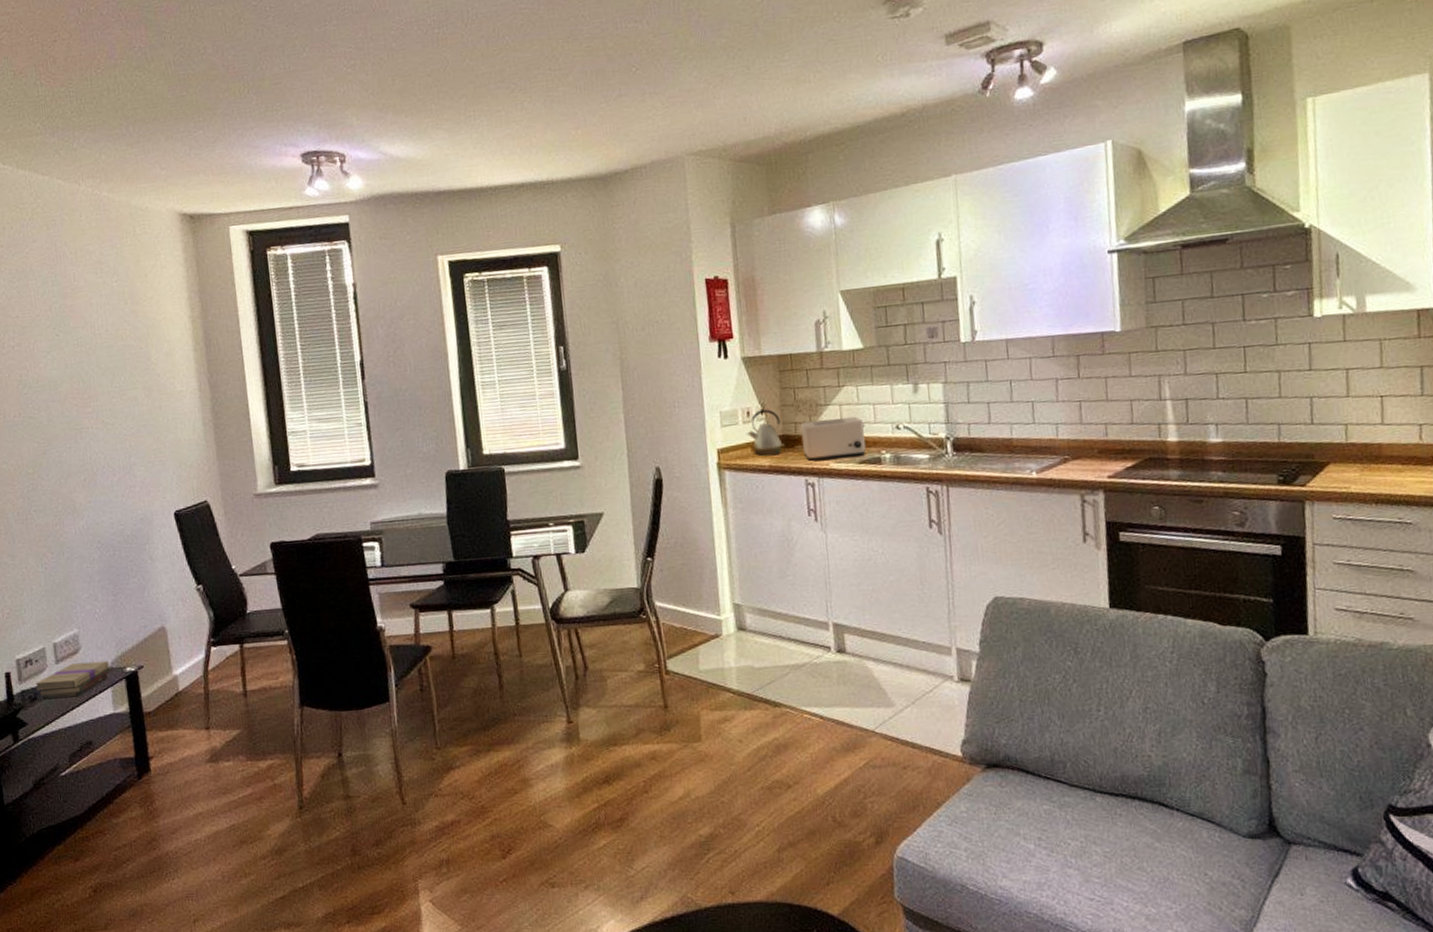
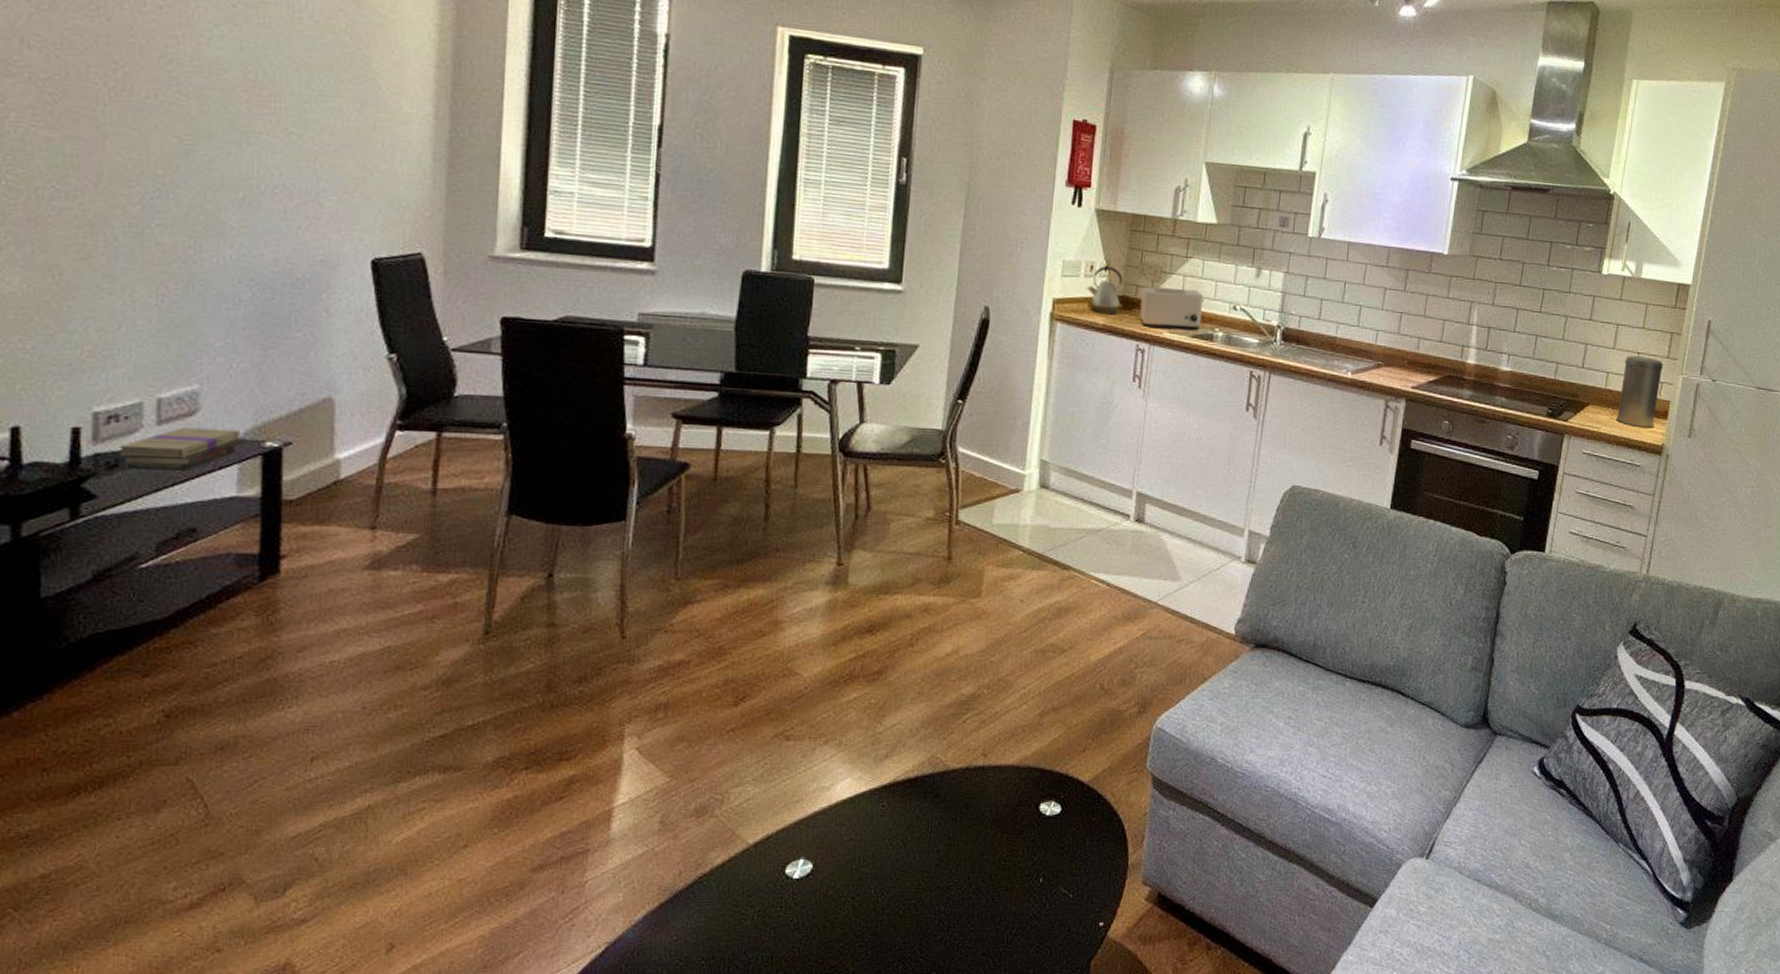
canister: none [1365,398,1421,481] -> present [1616,356,1663,429]

